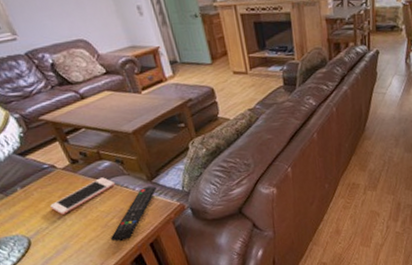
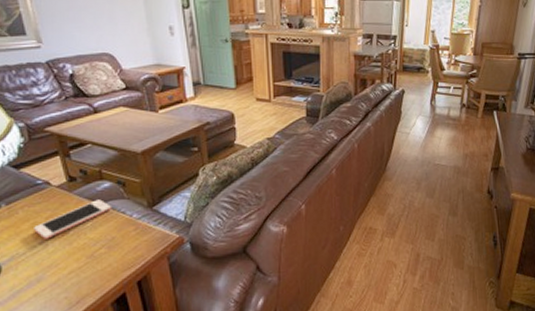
remote control: present [110,186,157,242] -> none [93,214,157,276]

